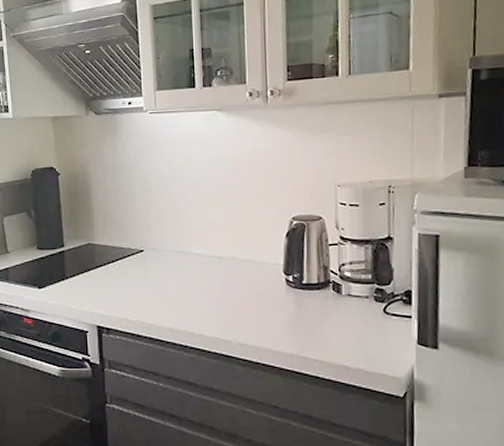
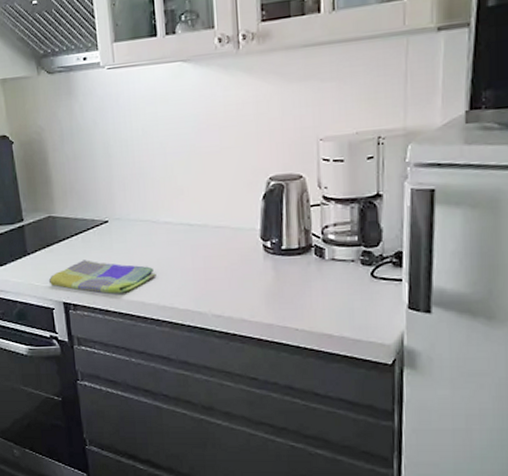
dish towel: none [84,286,186,319] -> present [48,260,156,294]

